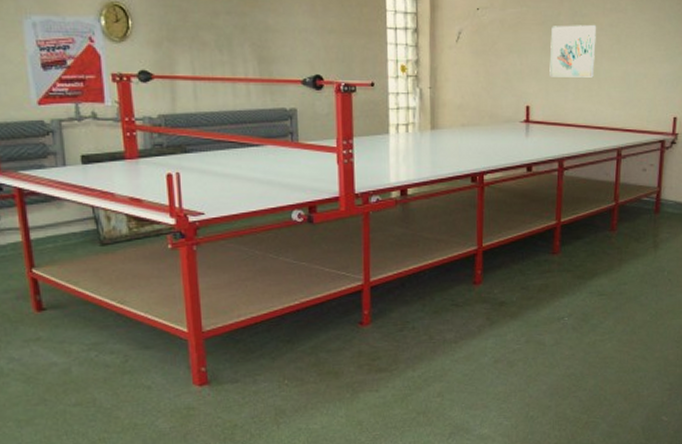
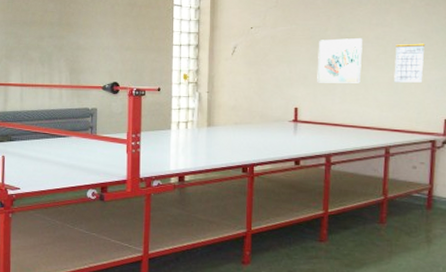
calendar: none [627,32,658,77] -> present [394,43,426,82]

